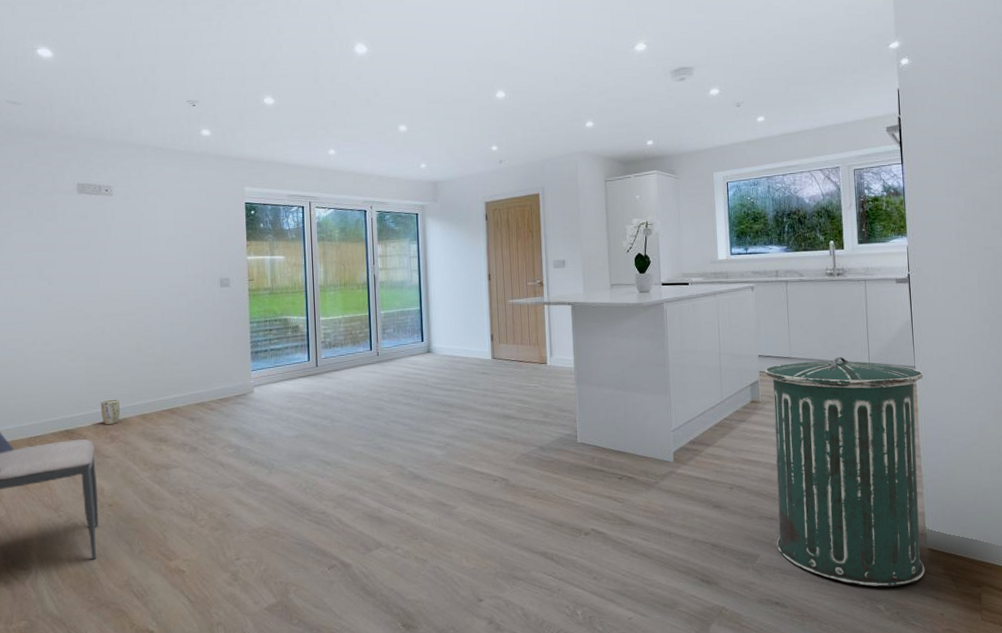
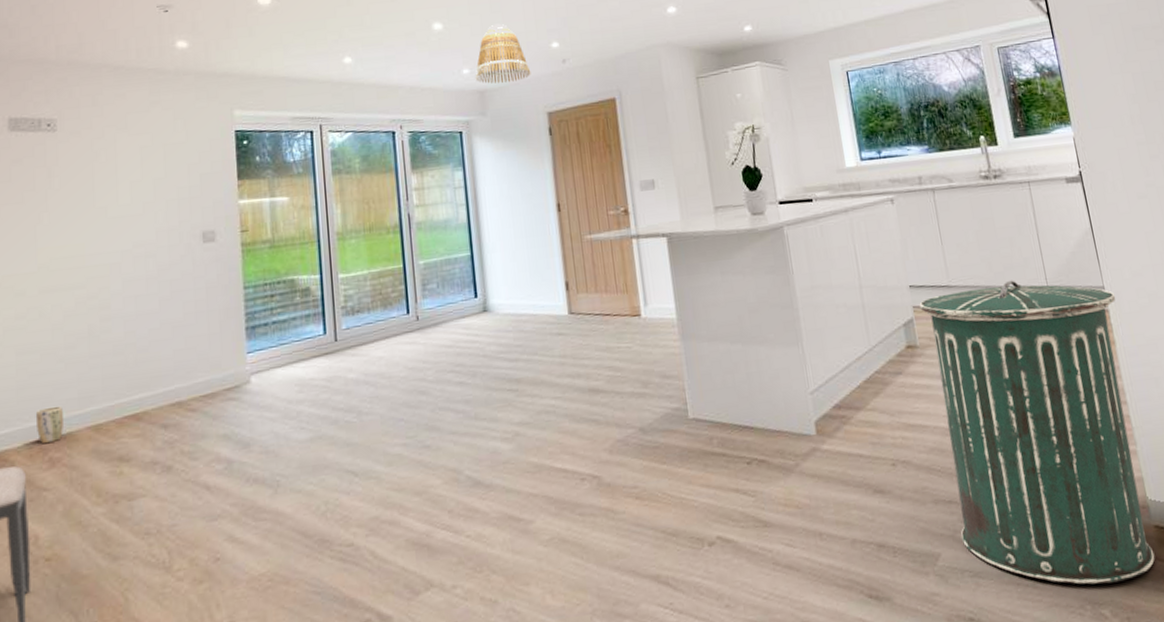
lamp shade: none [430,128,474,177] -> present [475,23,531,84]

